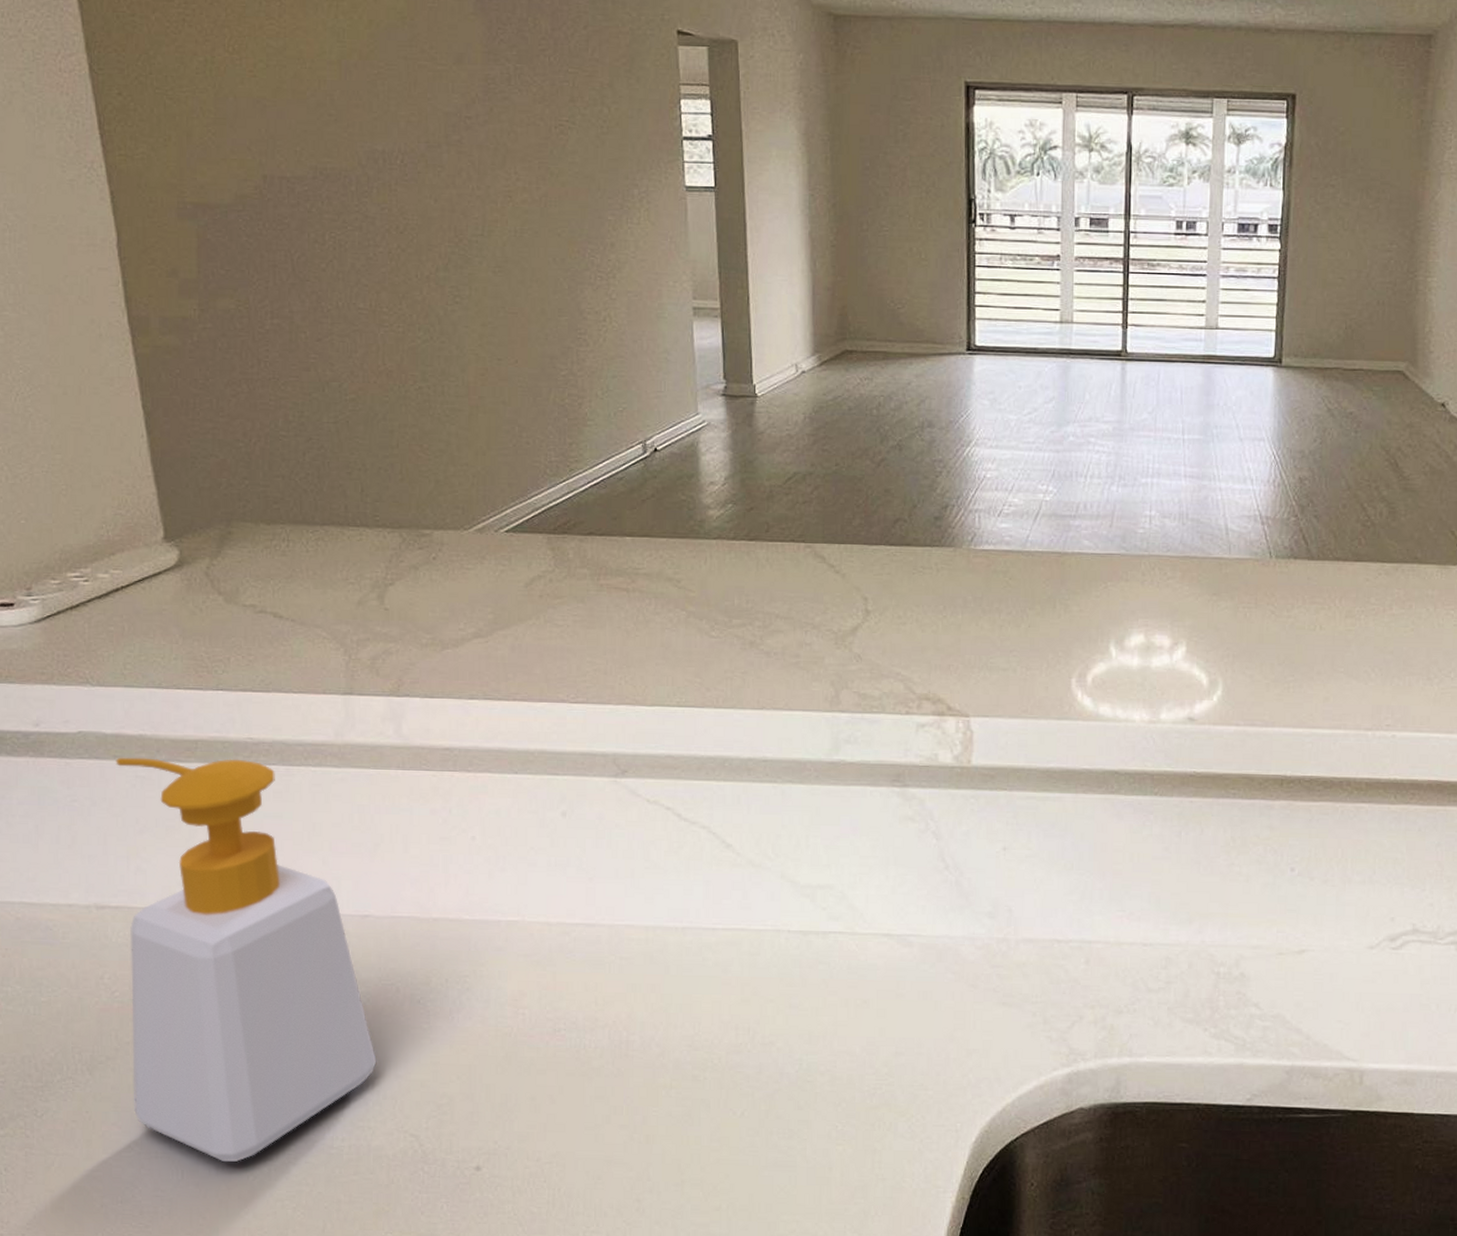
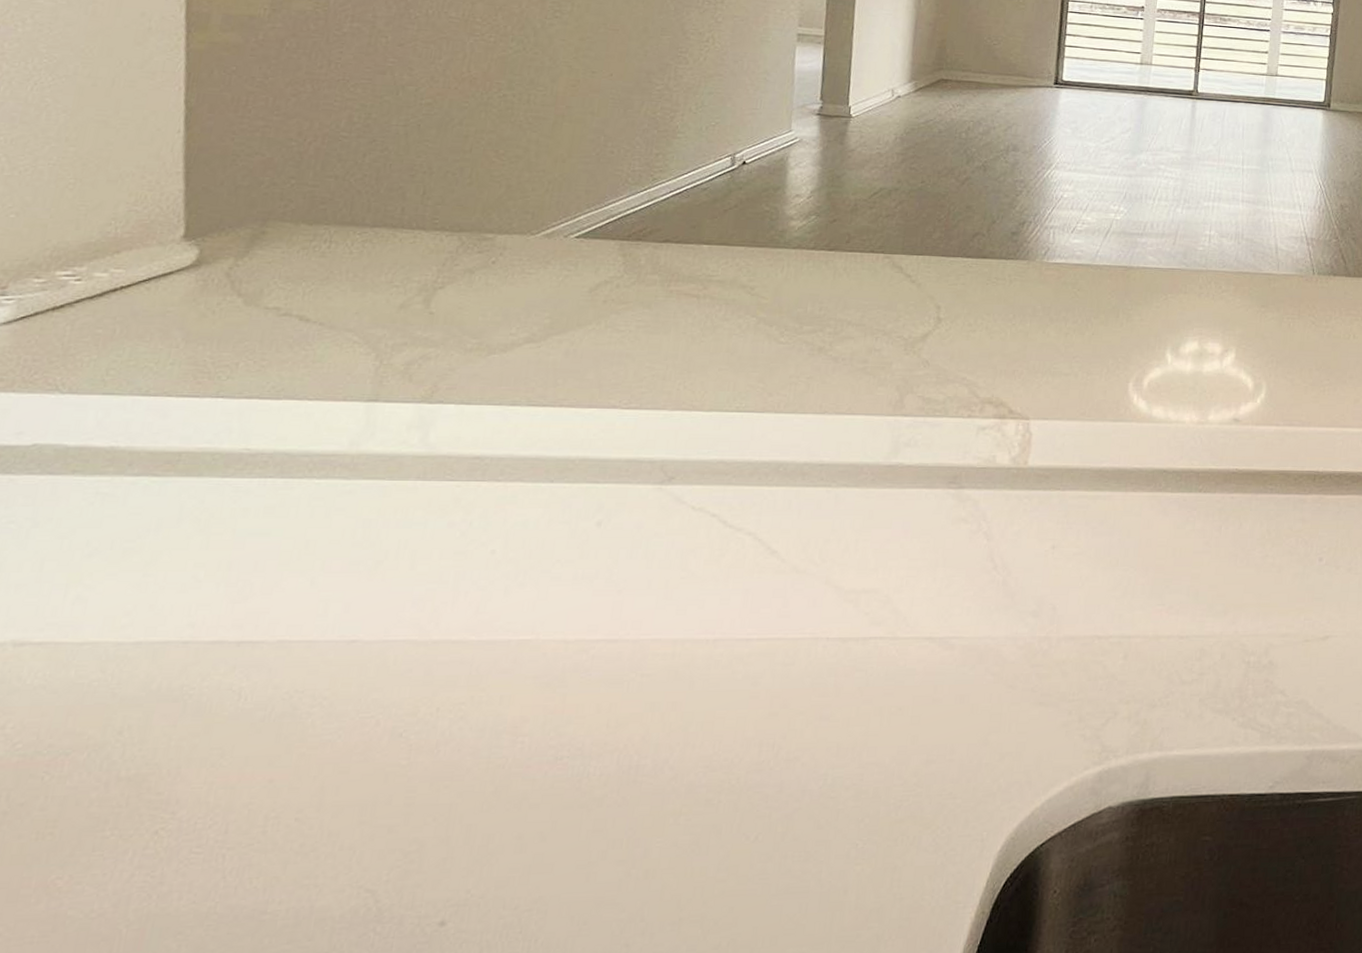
soap bottle: present [115,757,377,1163] -> none [13,472,339,942]

